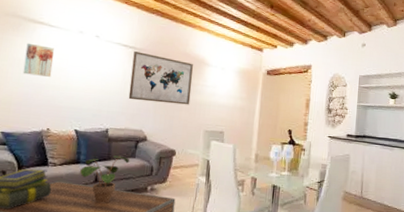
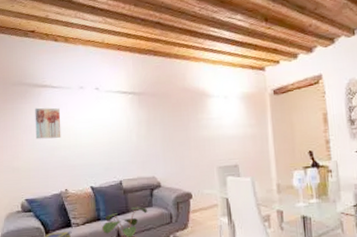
wall art: present [128,50,193,105] -> none [134,95,198,147]

